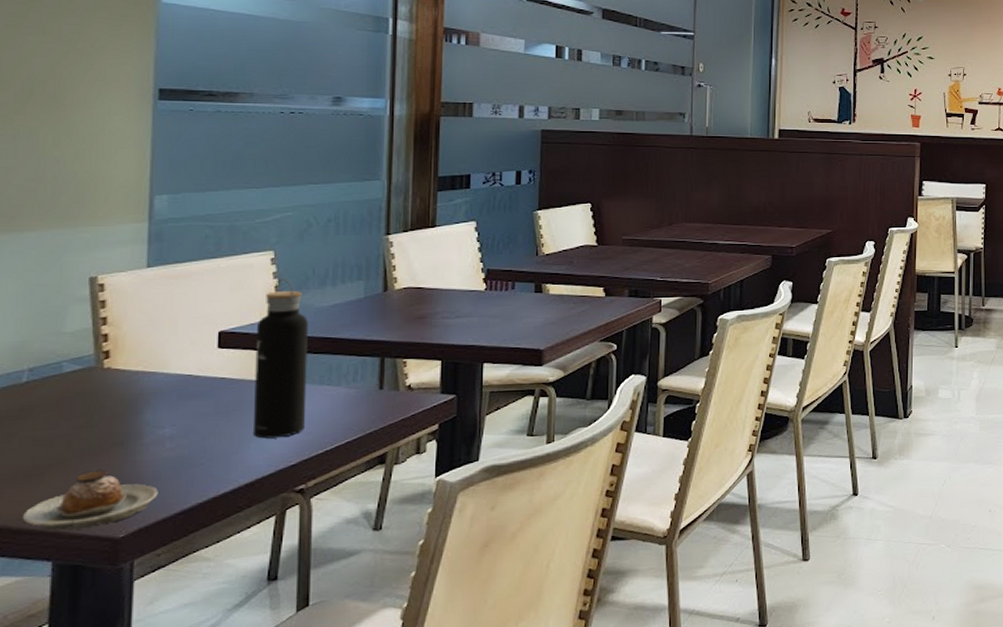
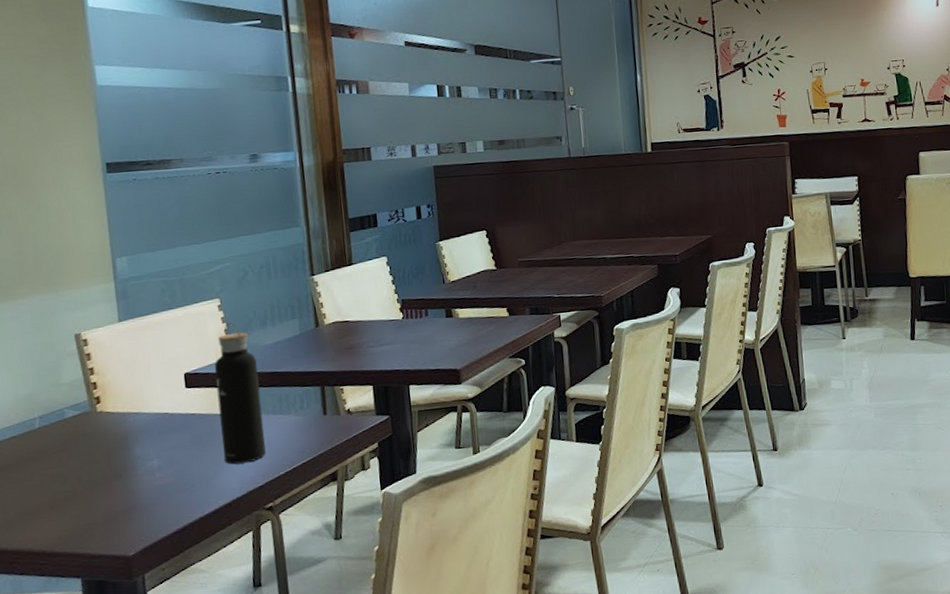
pastry: present [22,470,158,531] -> none [52,499,156,553]

